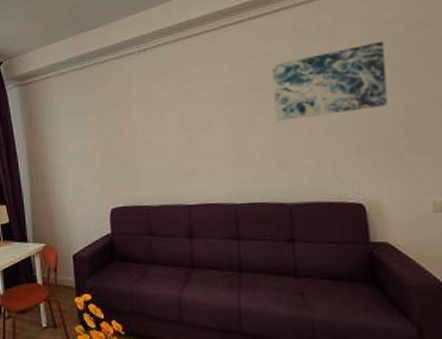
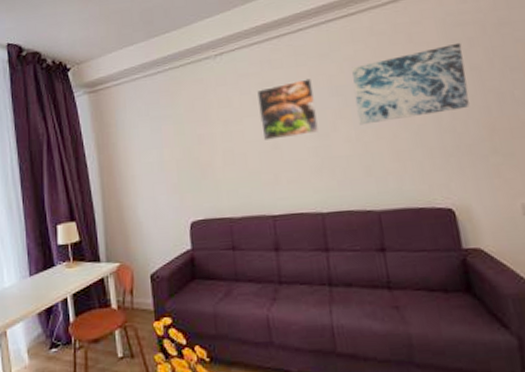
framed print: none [178,75,236,134] -> present [257,78,319,141]

